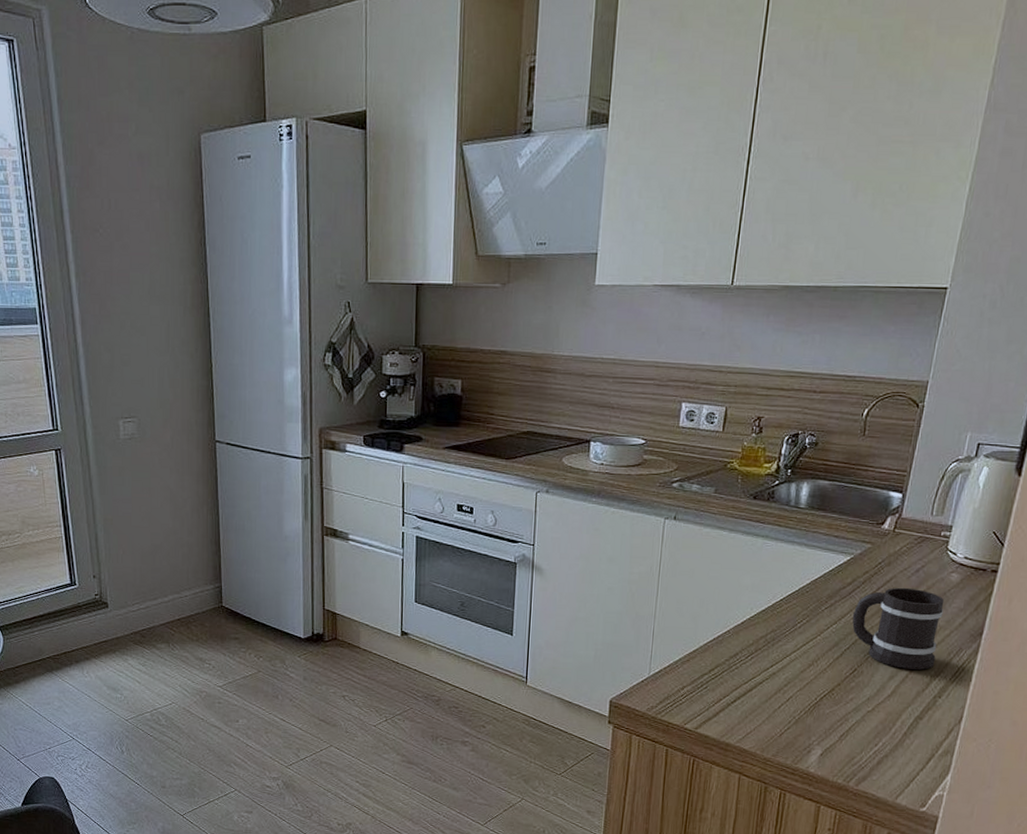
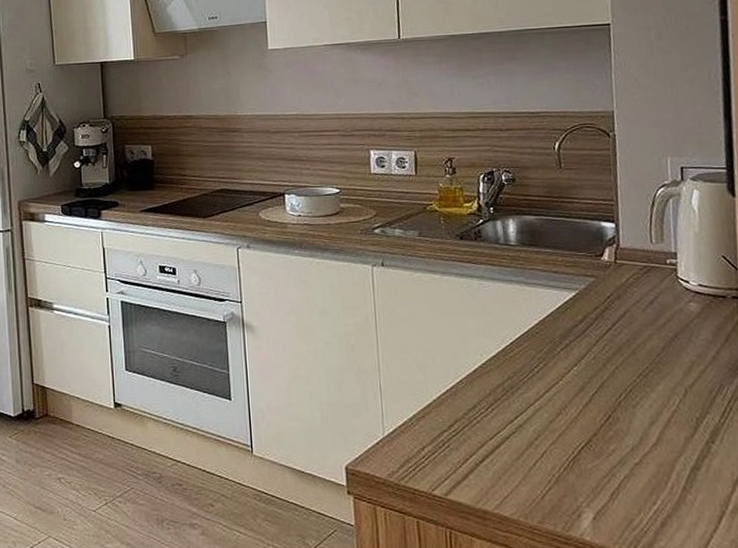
mug: present [852,587,945,670] -> none [592,321,697,412]

